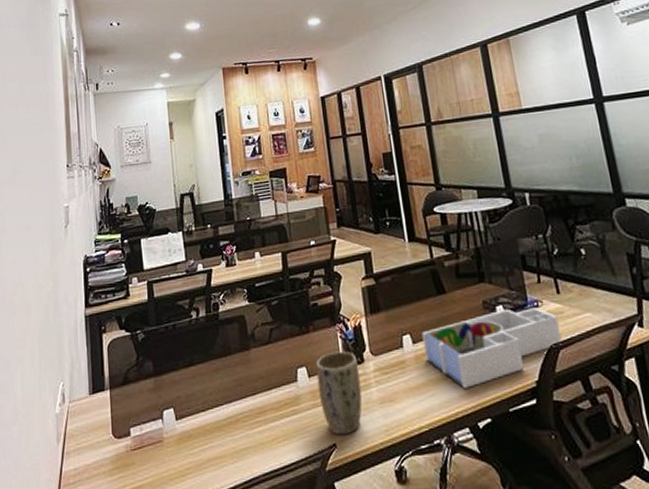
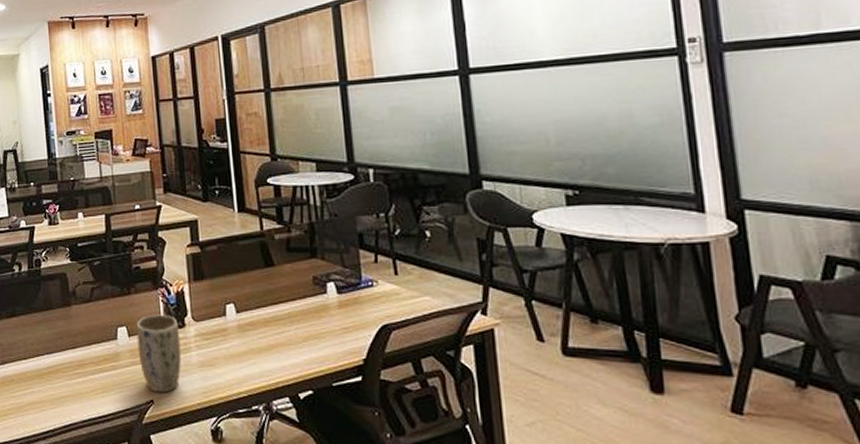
desk organizer: present [421,308,562,388] -> none [246,286,395,360]

